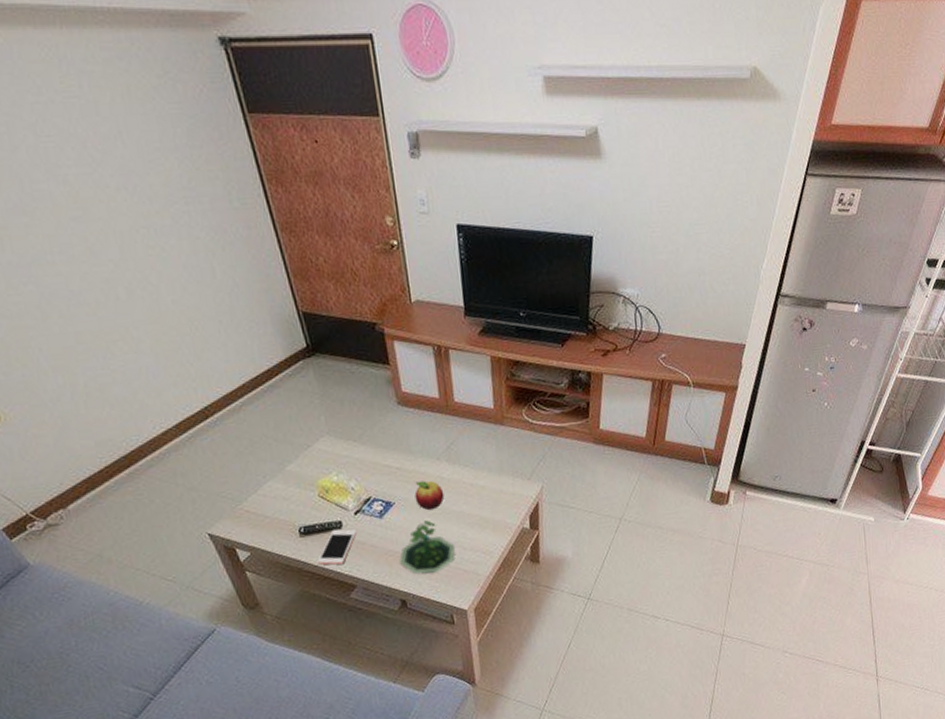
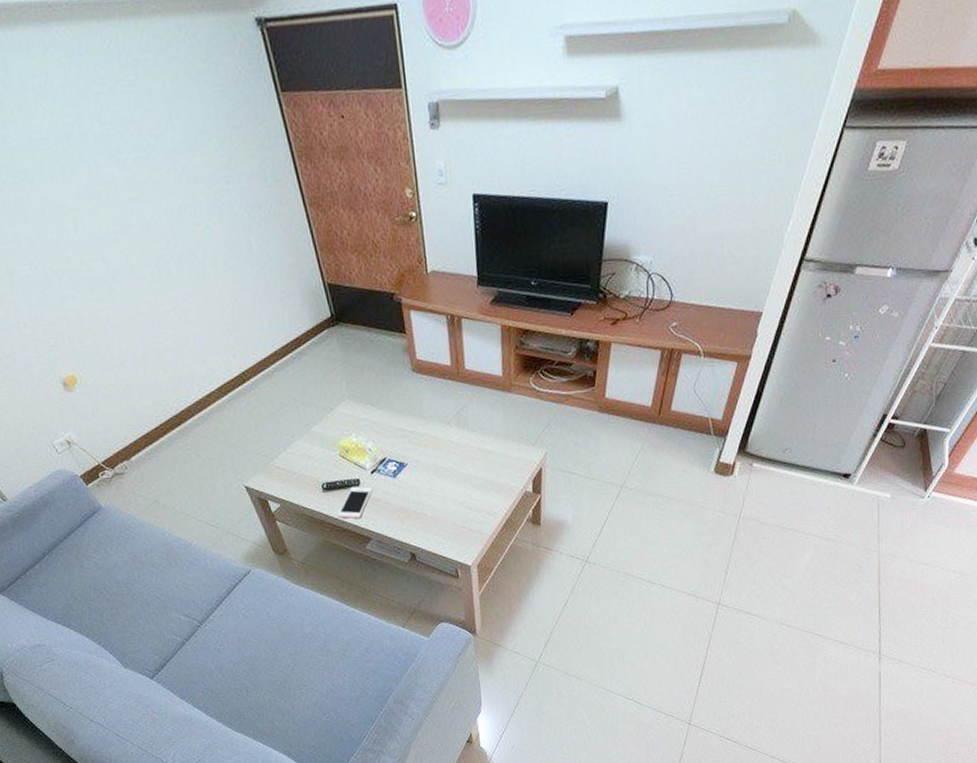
terrarium: present [399,520,455,574] -> none [410,481,461,530]
fruit: present [414,480,445,511] -> none [425,444,453,472]

